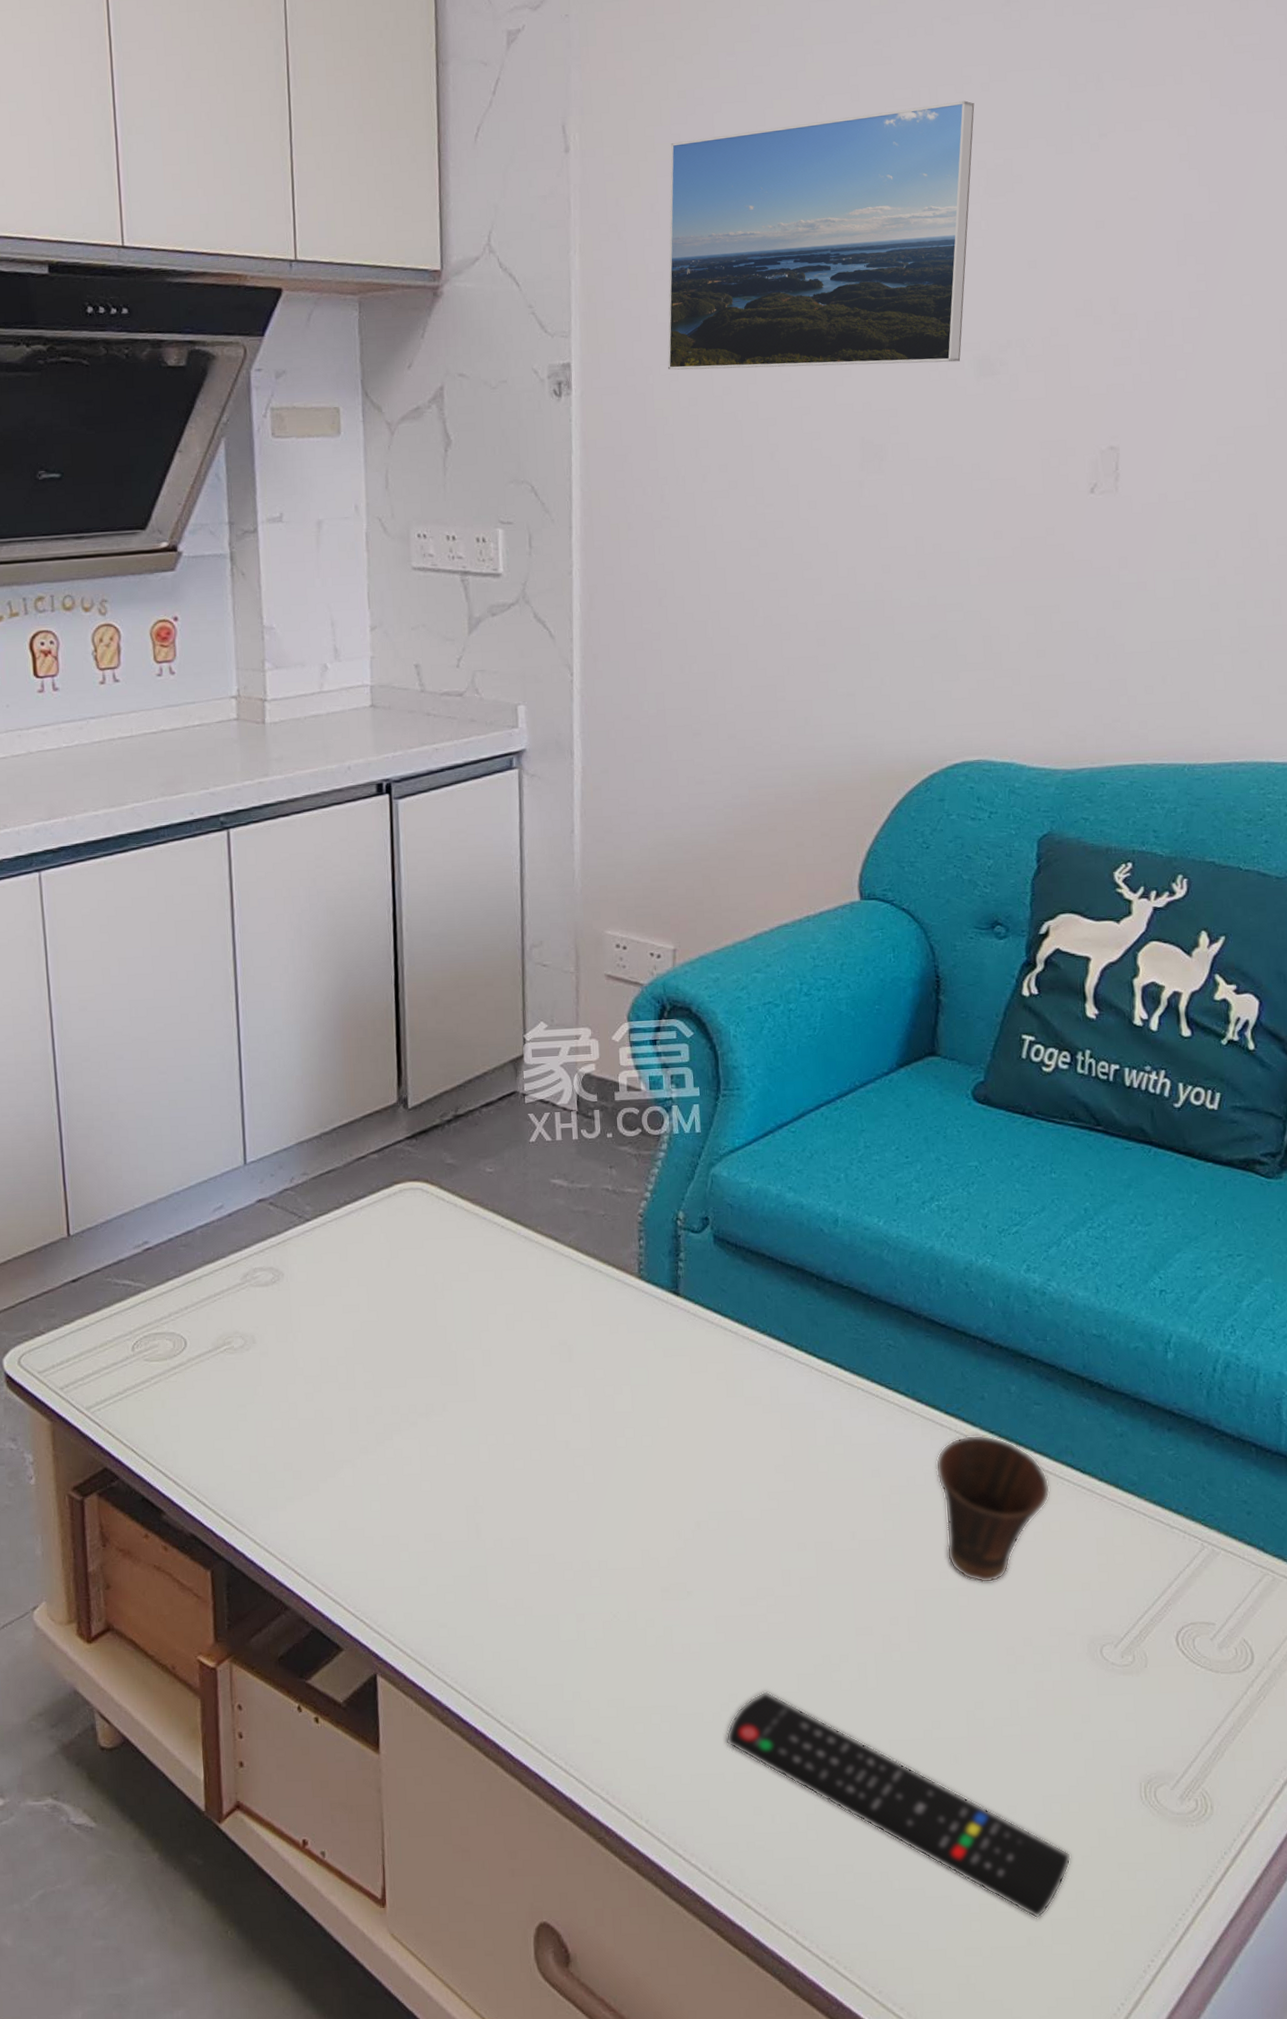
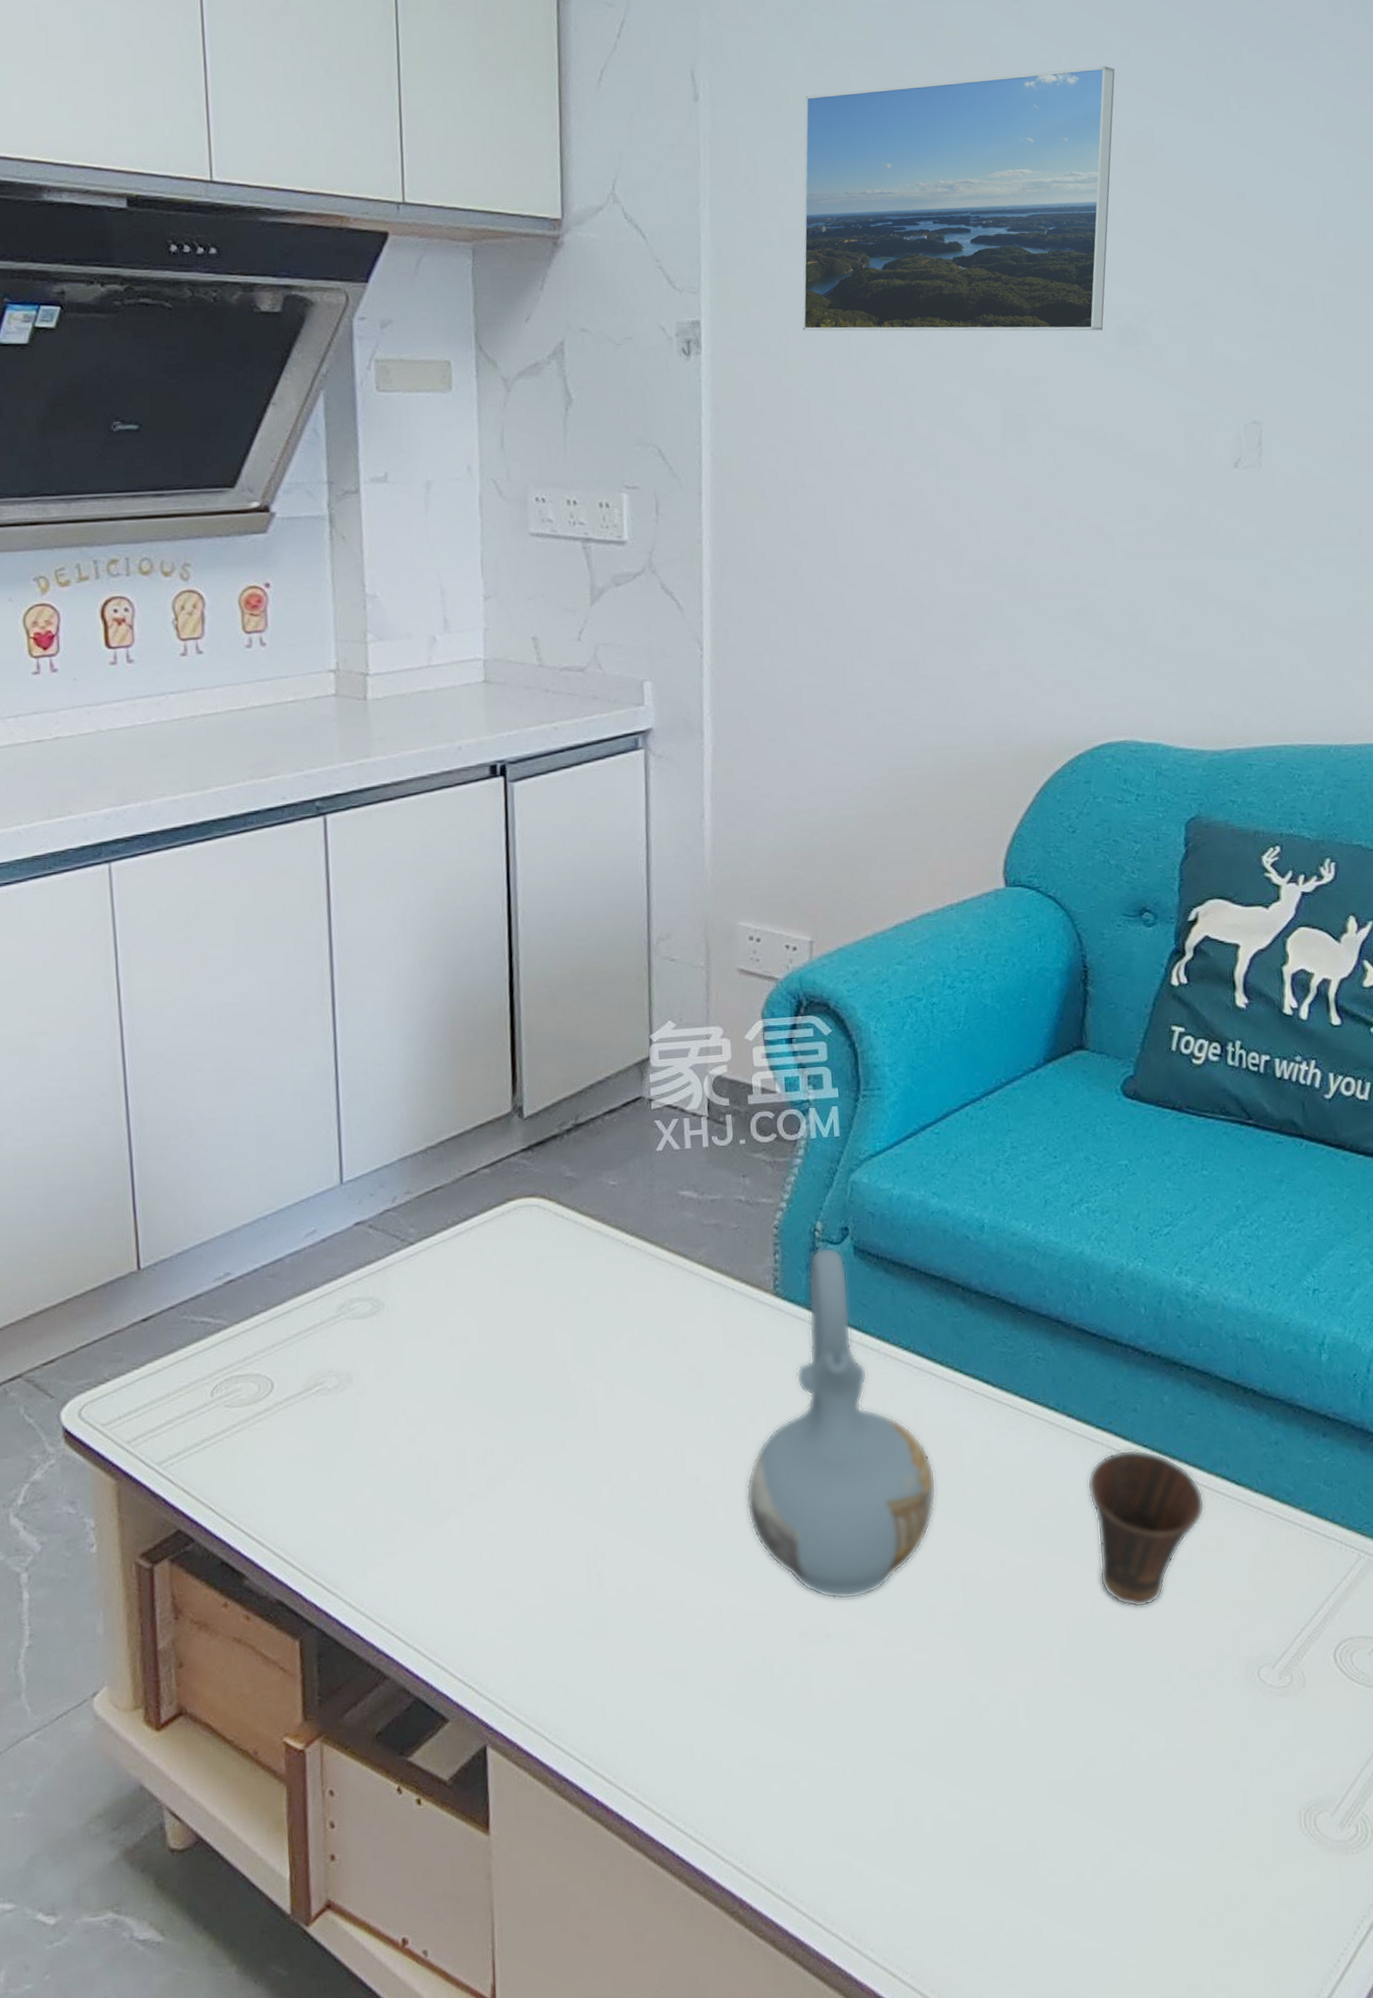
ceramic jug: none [612,1236,791,1561] -> present [746,1247,937,1600]
remote control: present [725,1691,1072,1919] -> none [868,1738,1231,1966]

